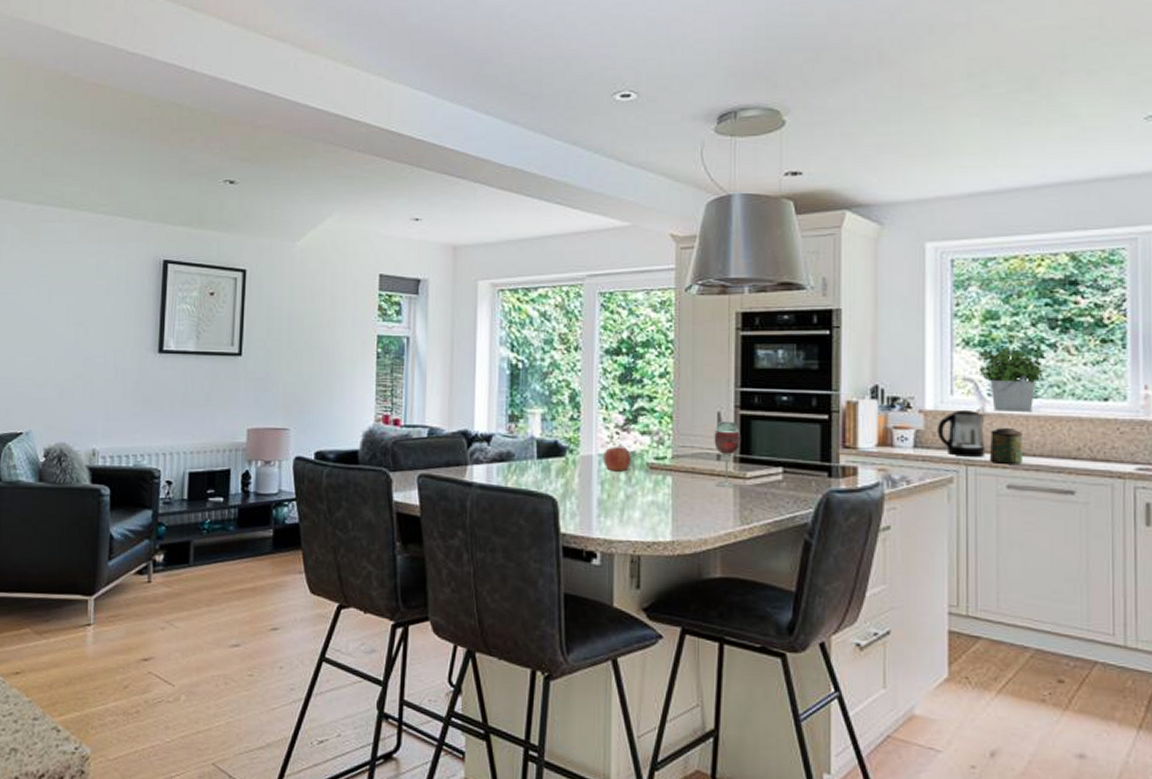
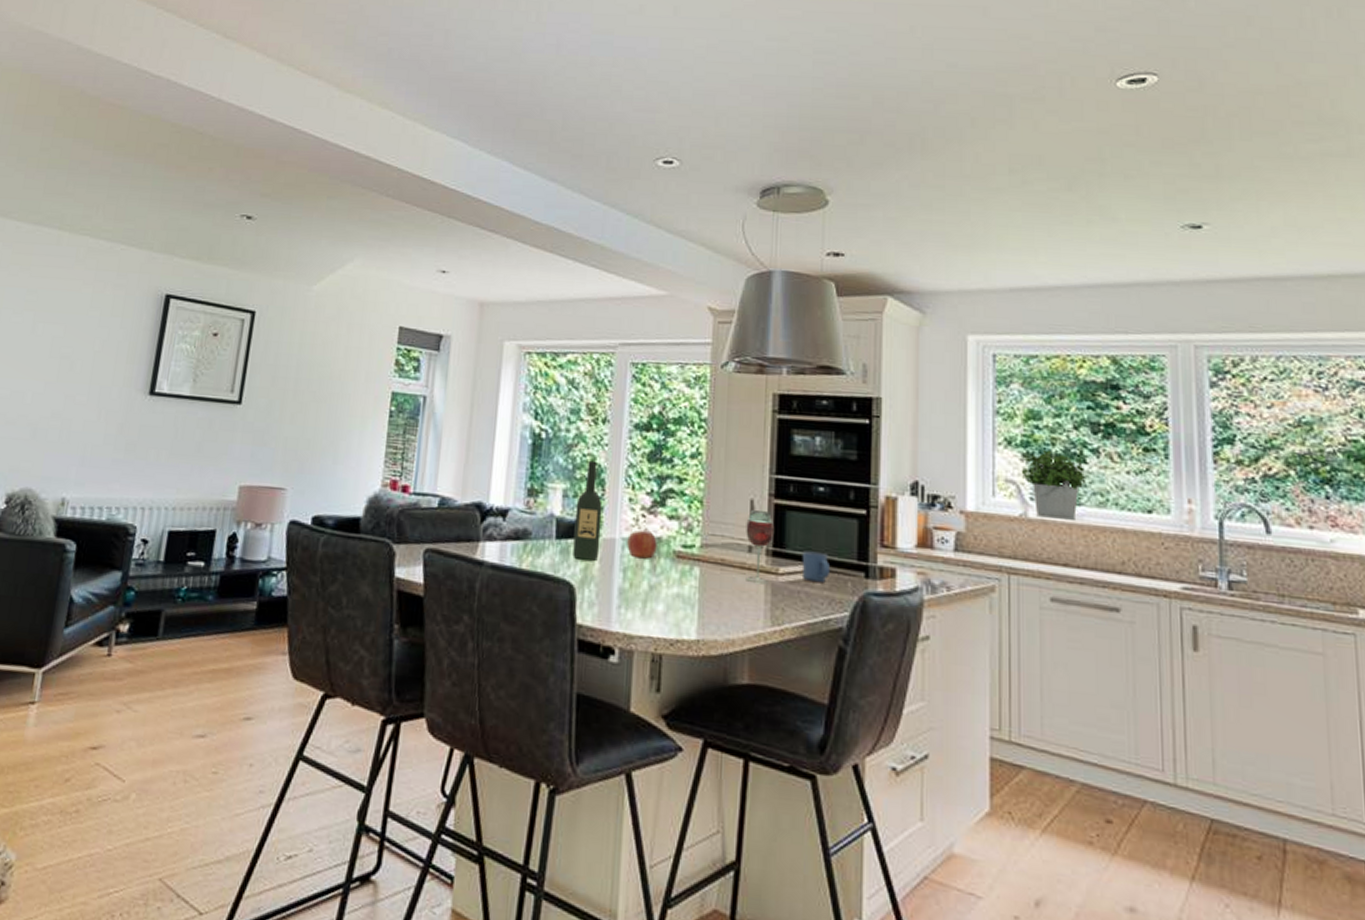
wine bottle: none [554,386,579,477] -> present [573,460,603,562]
mug: none [768,456,796,486] -> present [802,551,831,585]
kettle: present [938,409,986,458] -> none [979,513,1028,566]
canister: present [990,428,1022,466] -> none [1033,535,1066,577]

